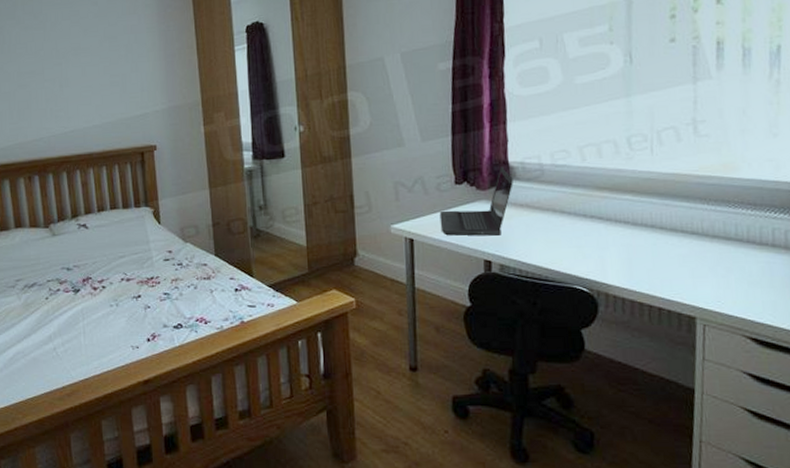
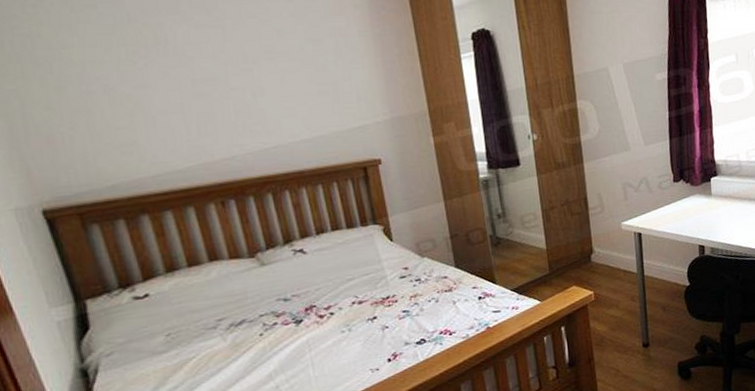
laptop computer: present [439,166,513,236] -> none [662,164,719,228]

